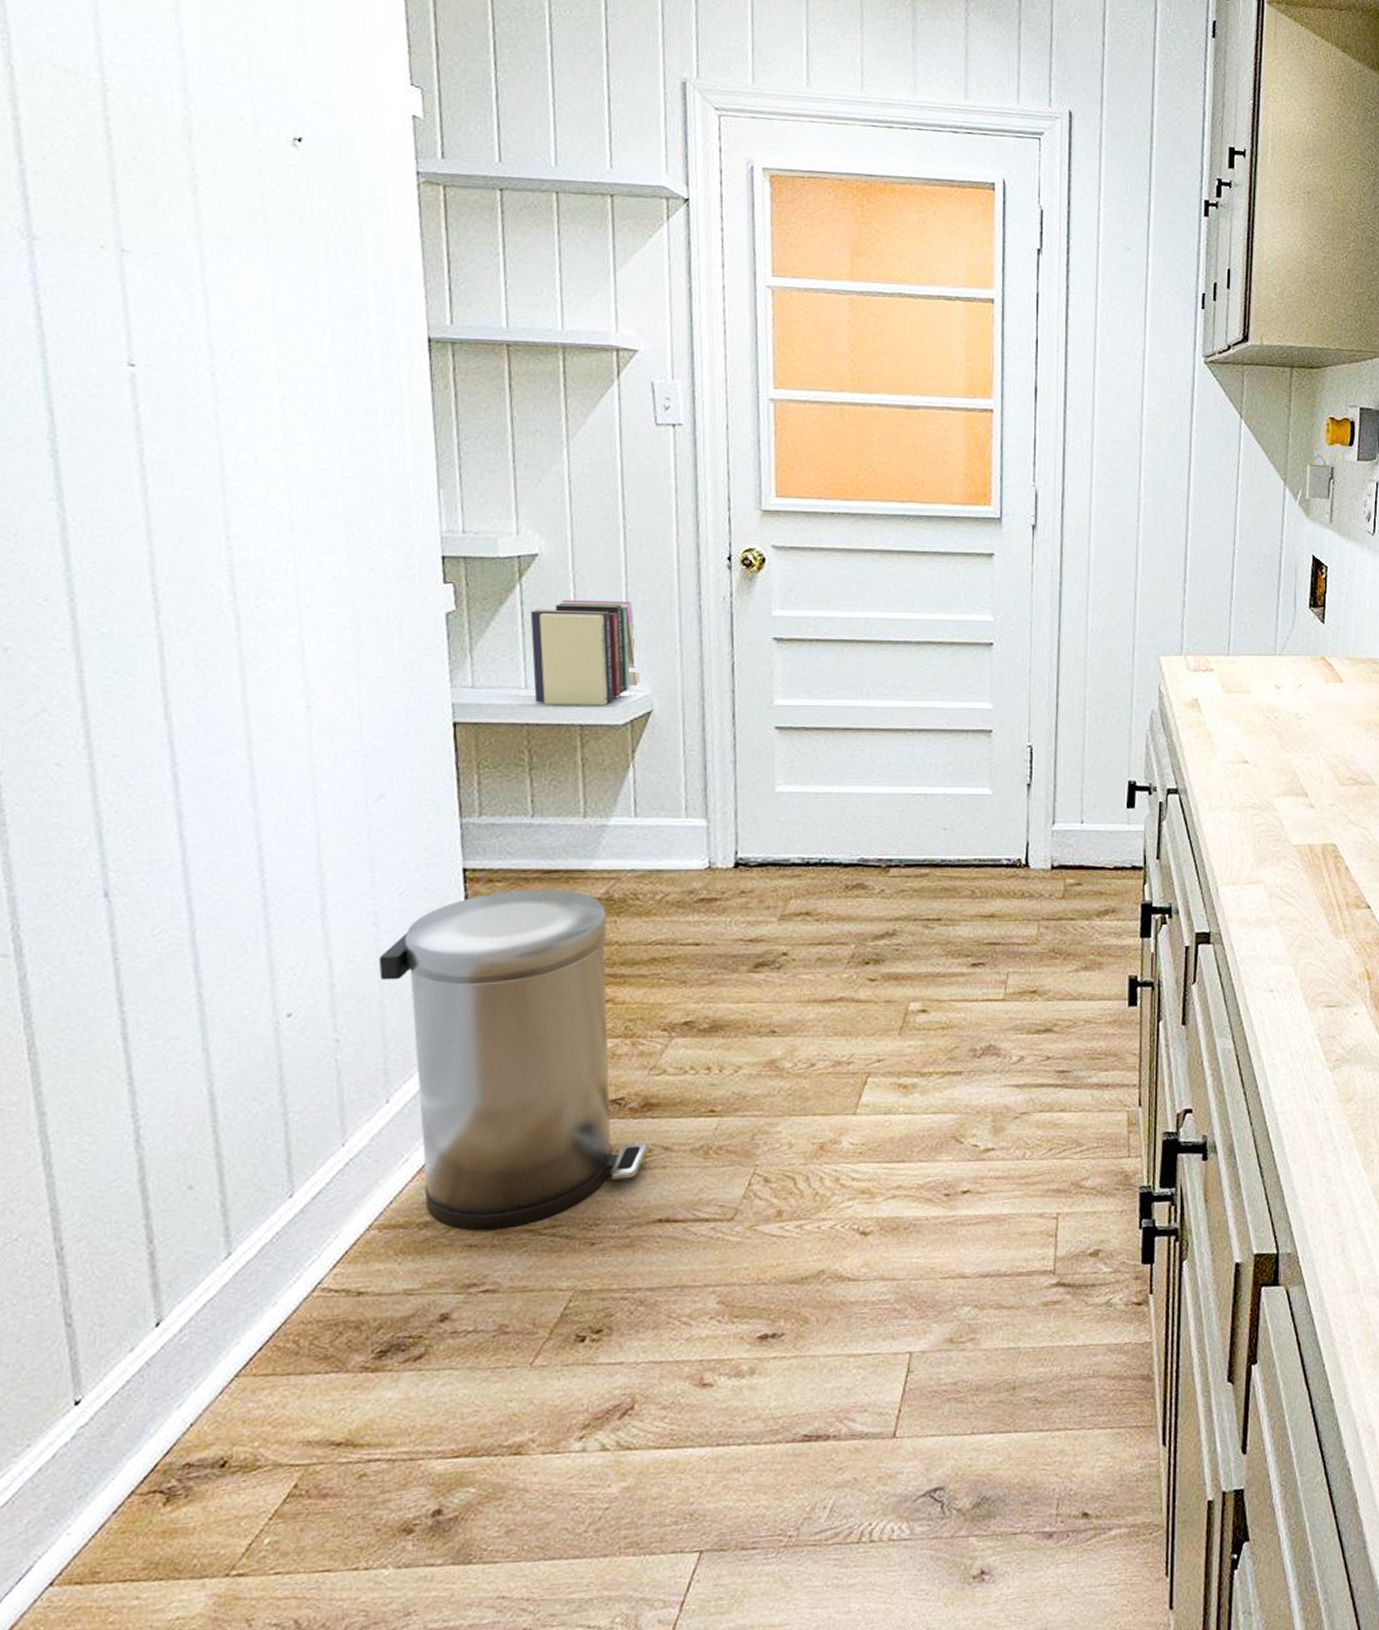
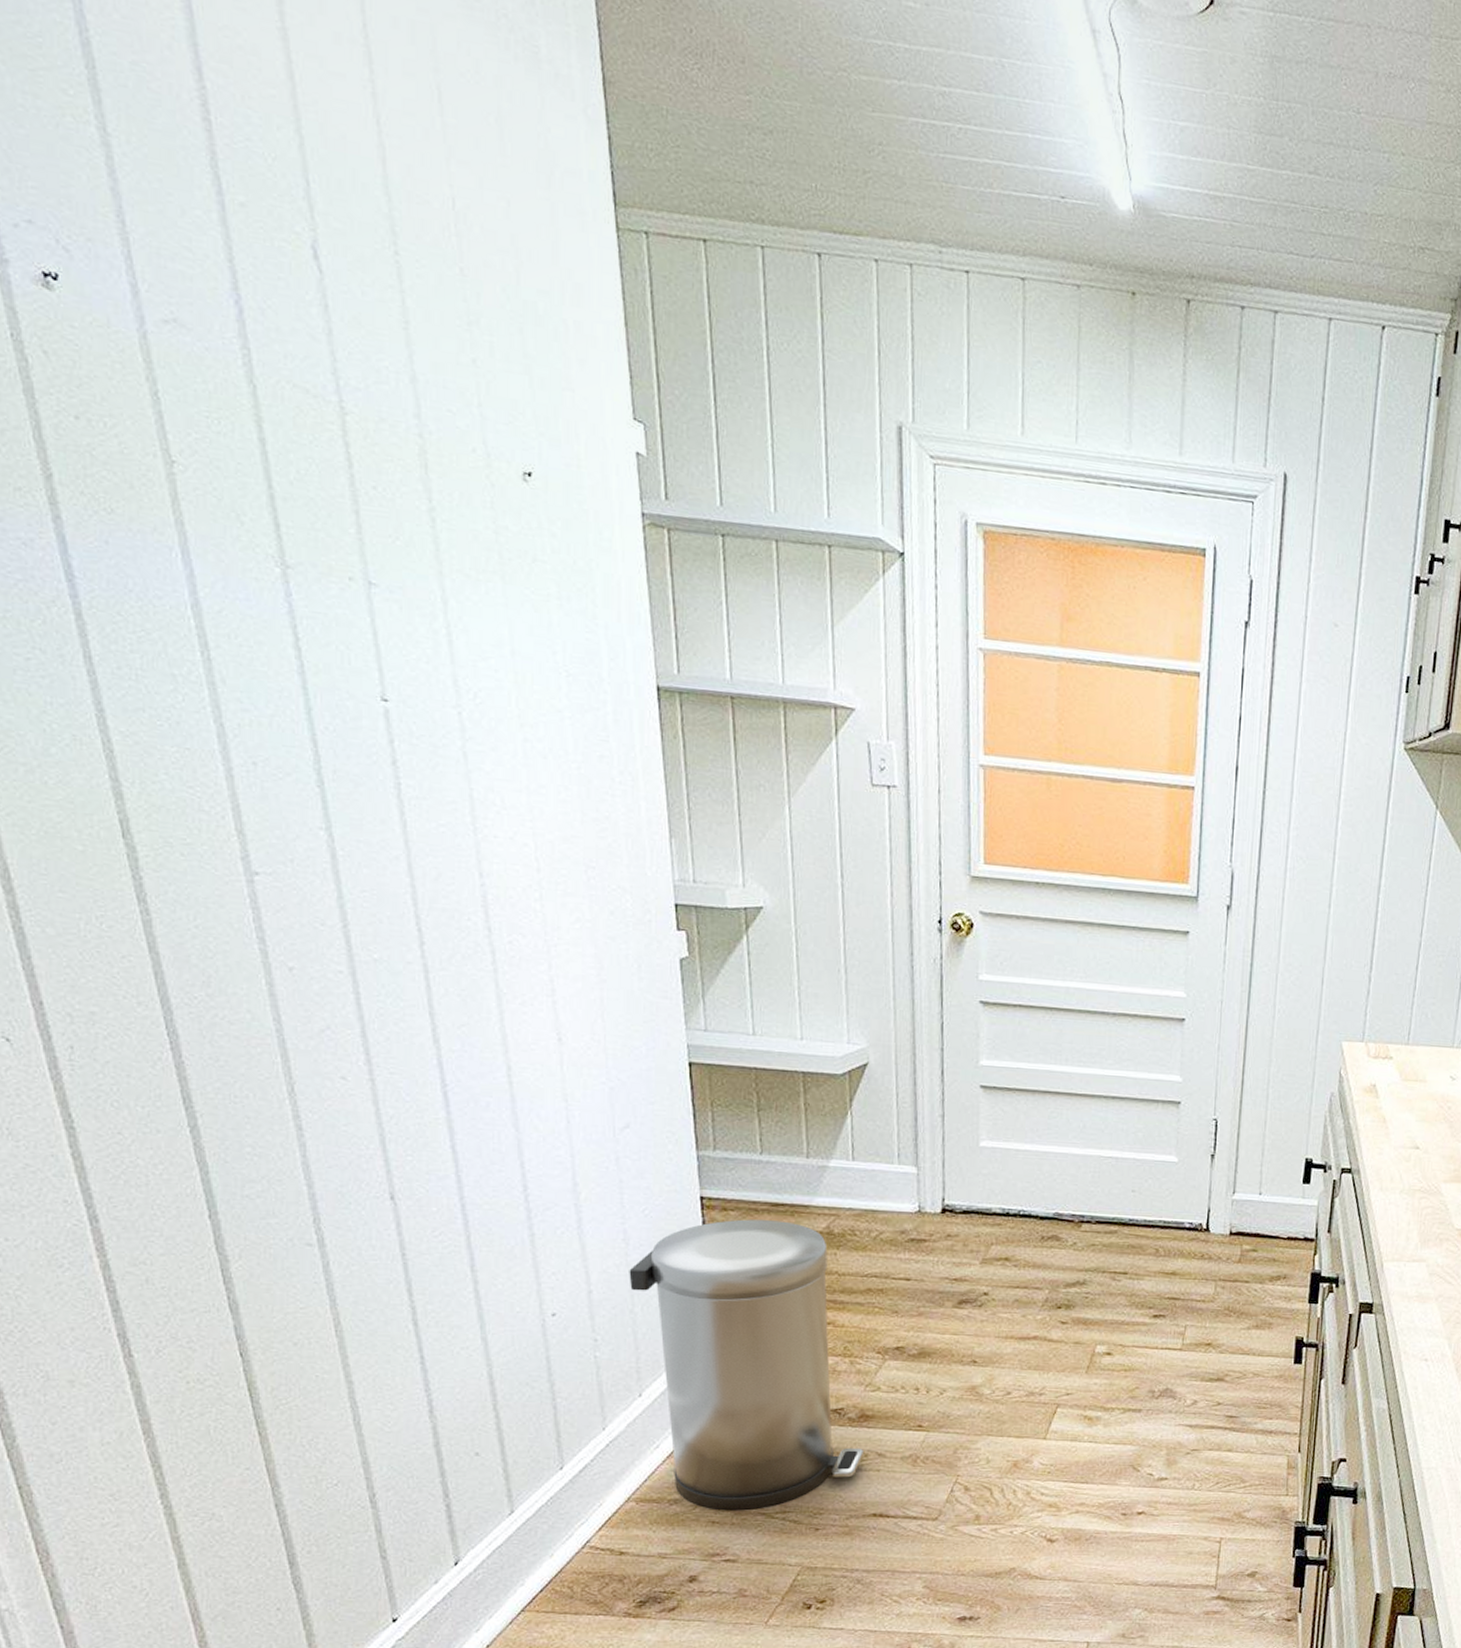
books: present [530,599,641,706] -> none [756,952,858,1056]

